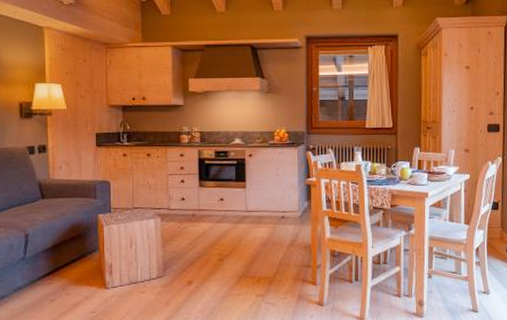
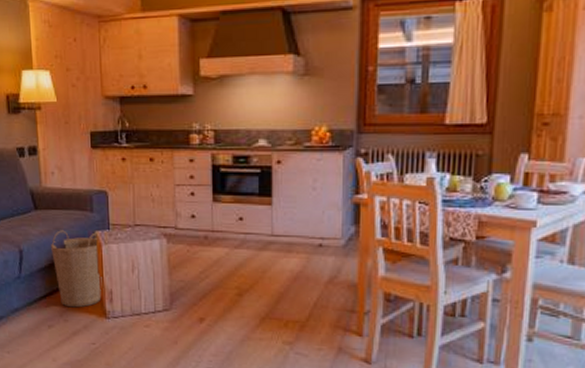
basket: none [56,215,103,282] -> present [51,230,102,308]

